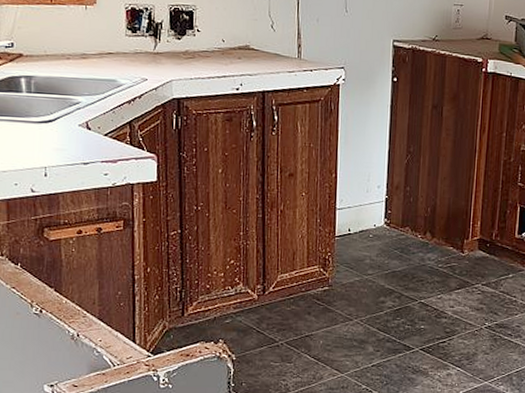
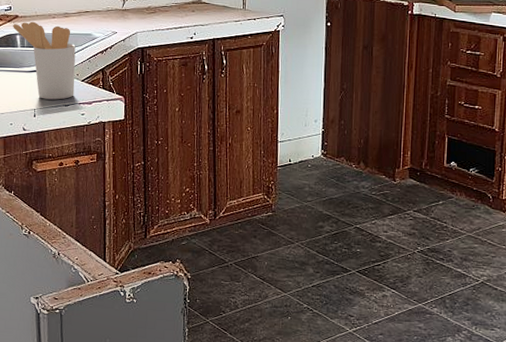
utensil holder: none [16,62,97,157] -> present [13,21,76,100]

